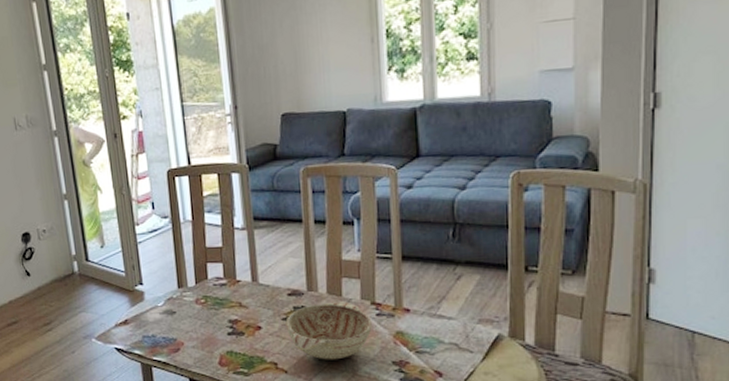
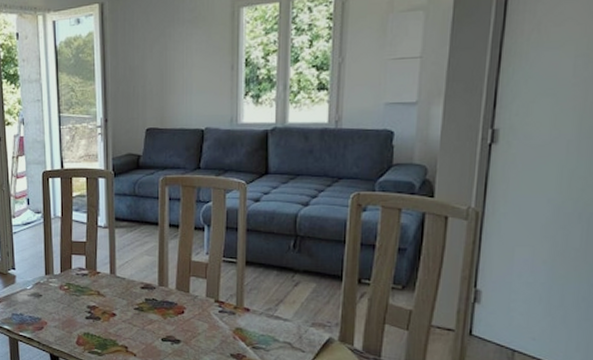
decorative bowl: present [285,301,372,360] -> none [137,297,214,349]

